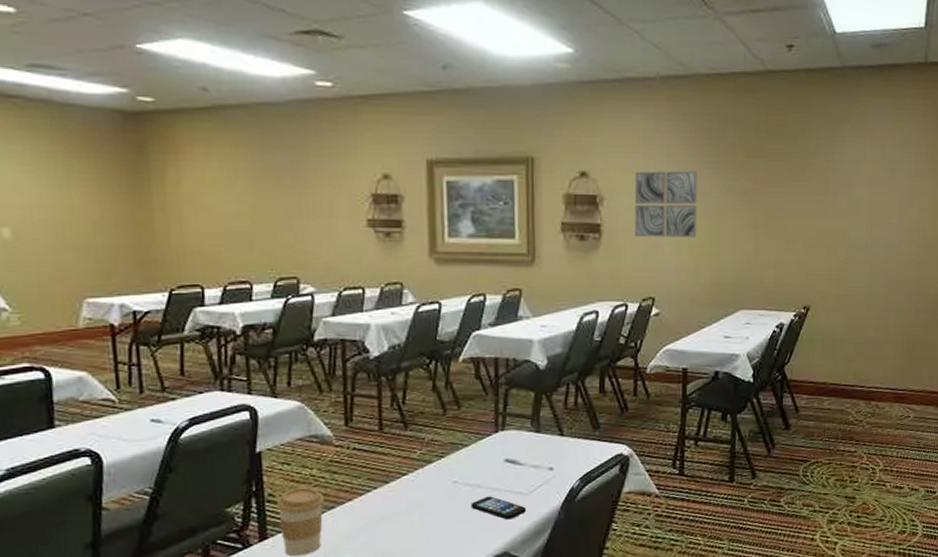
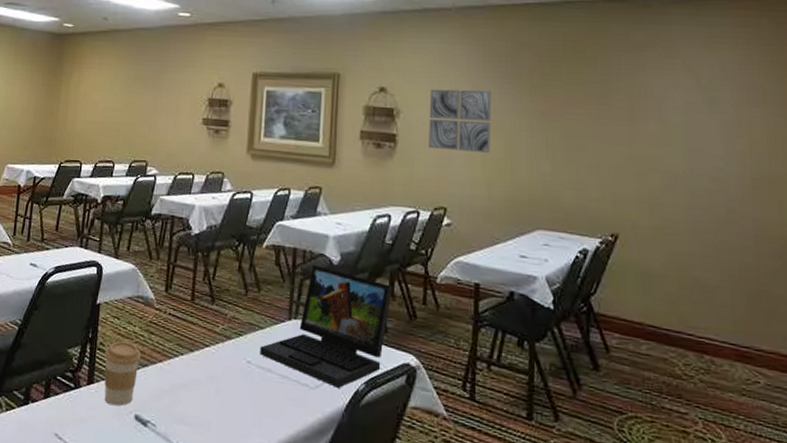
laptop: none [466,373,604,489] -> present [260,265,393,388]
smartphone: present [471,496,527,520] -> none [261,382,312,412]

